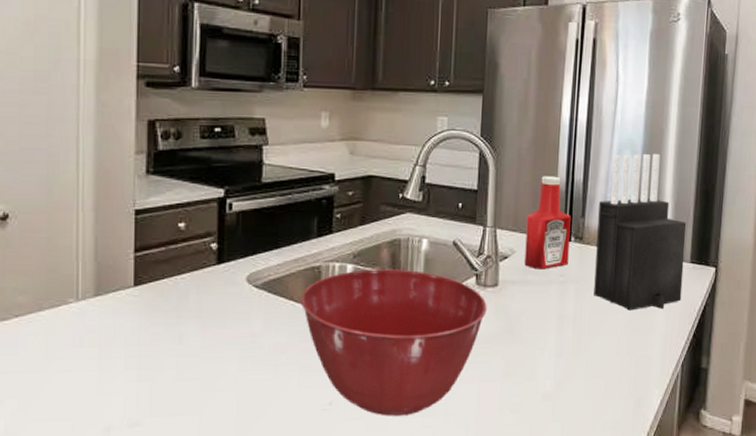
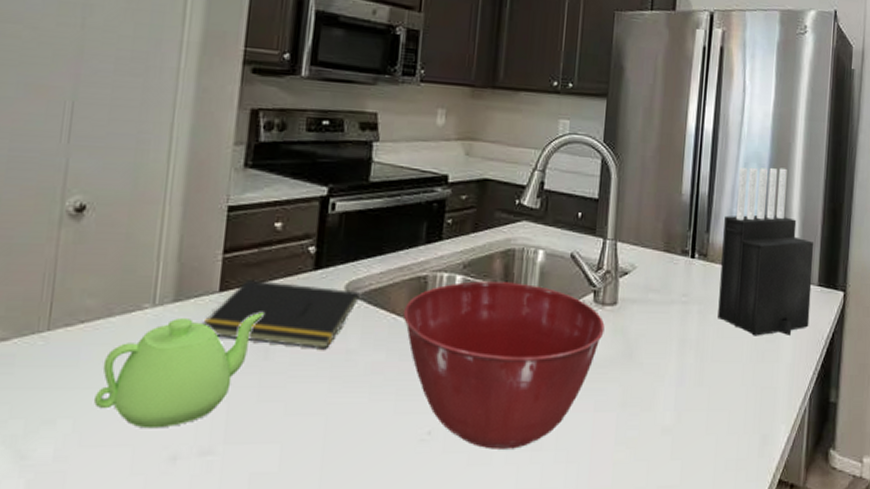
teapot: none [35,304,175,405] -> present [94,313,264,429]
notepad: none [122,275,260,334] -> present [202,280,360,350]
ketchup bottle: present [524,176,571,270] -> none [645,187,695,288]

